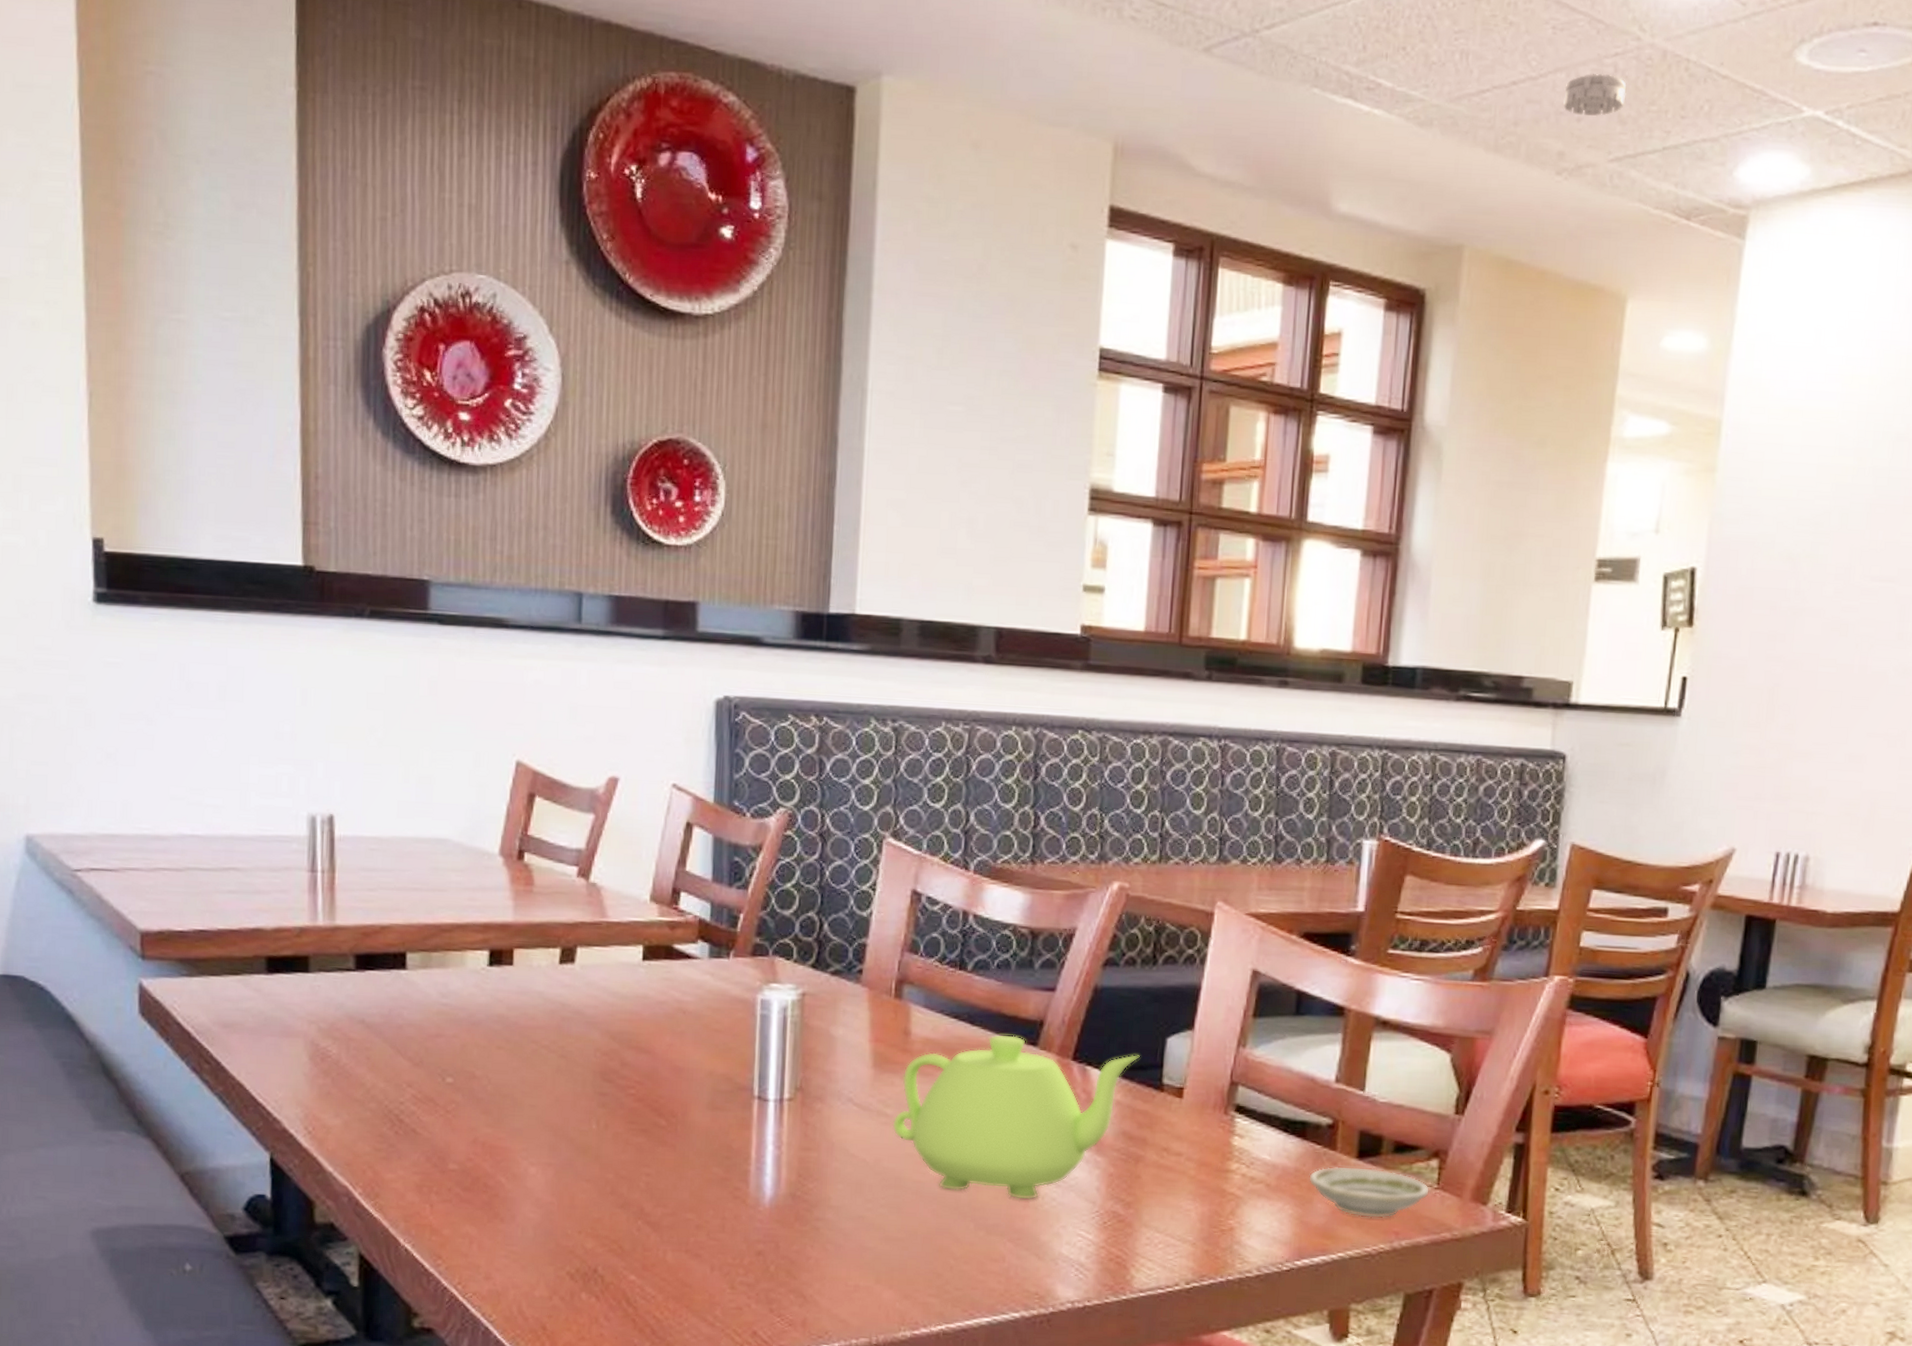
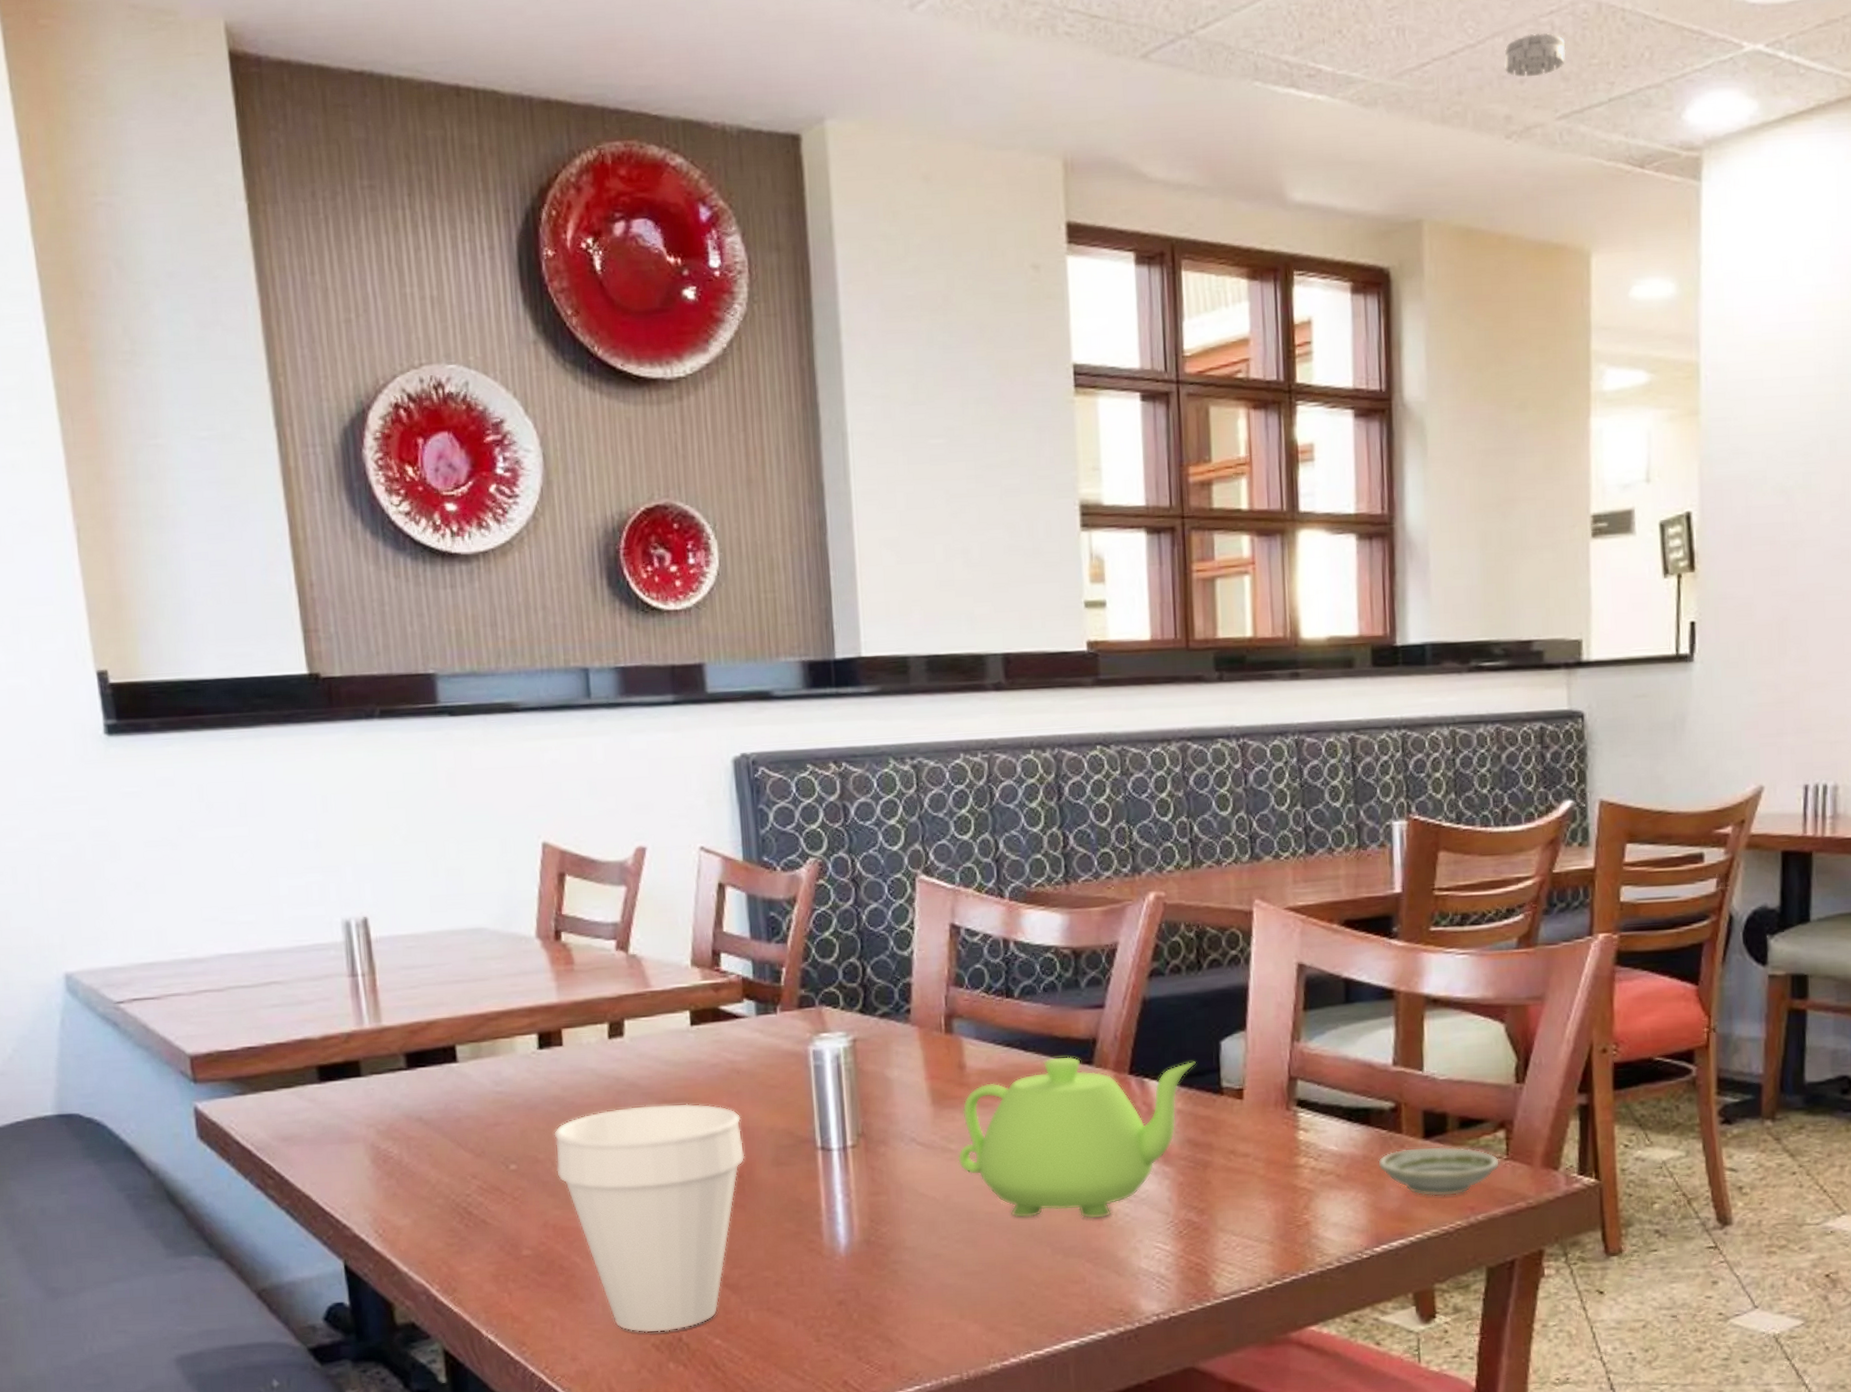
cup: none [492,1033,682,1262] -> present [554,1103,745,1333]

